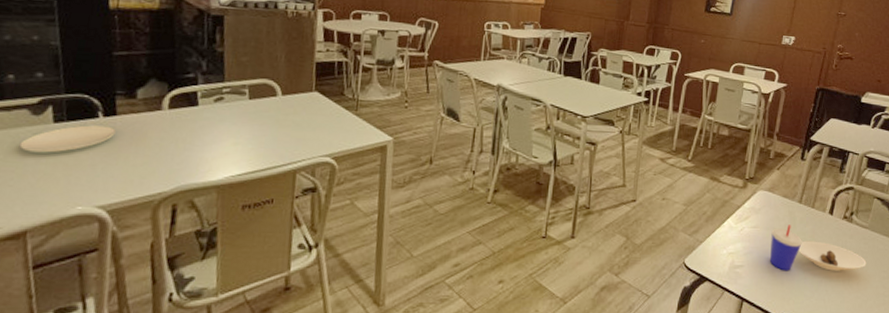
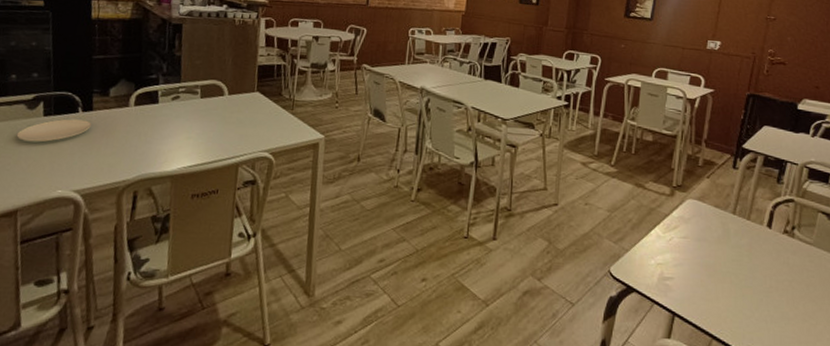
beverage cup: present [769,224,802,271] -> none [702,236,738,287]
saucer: present [798,240,867,271] -> none [734,254,813,291]

